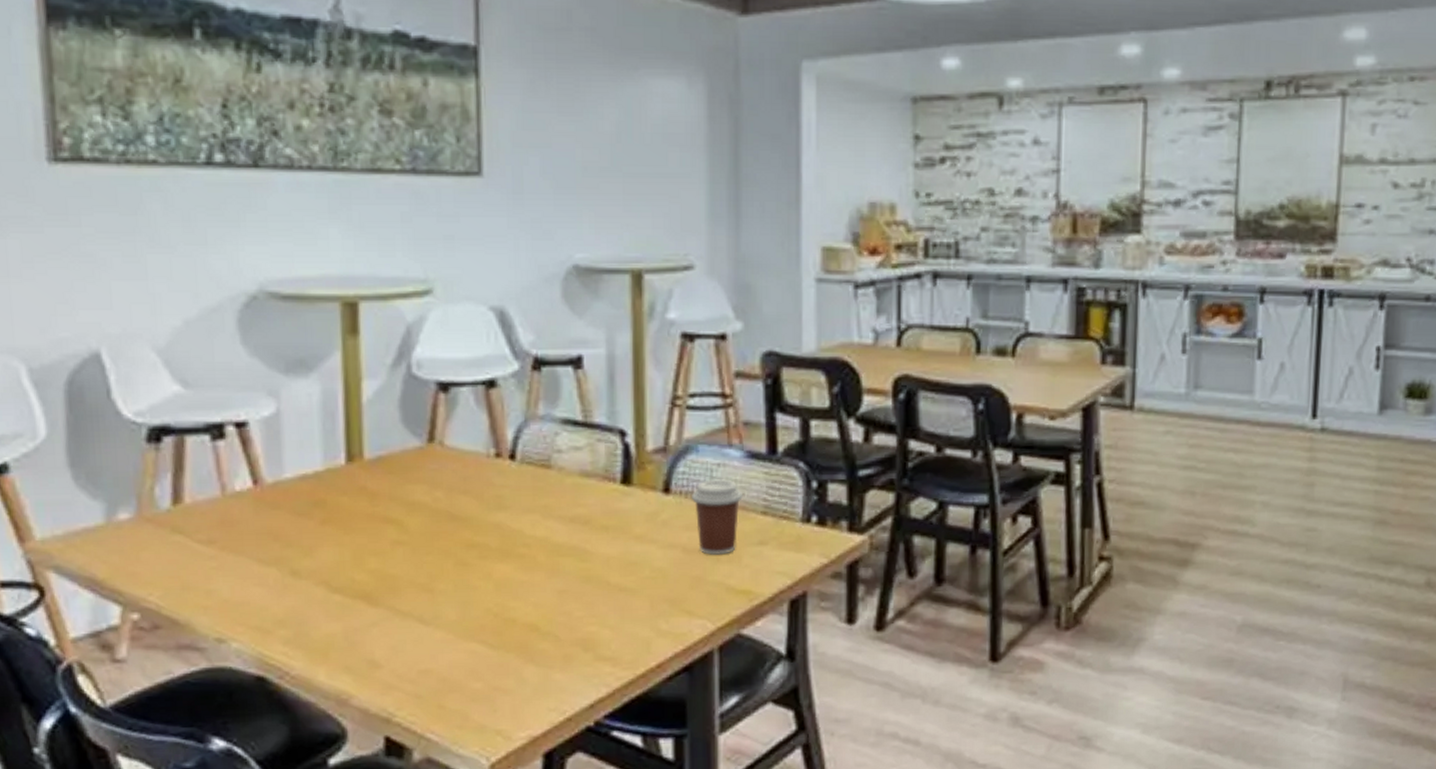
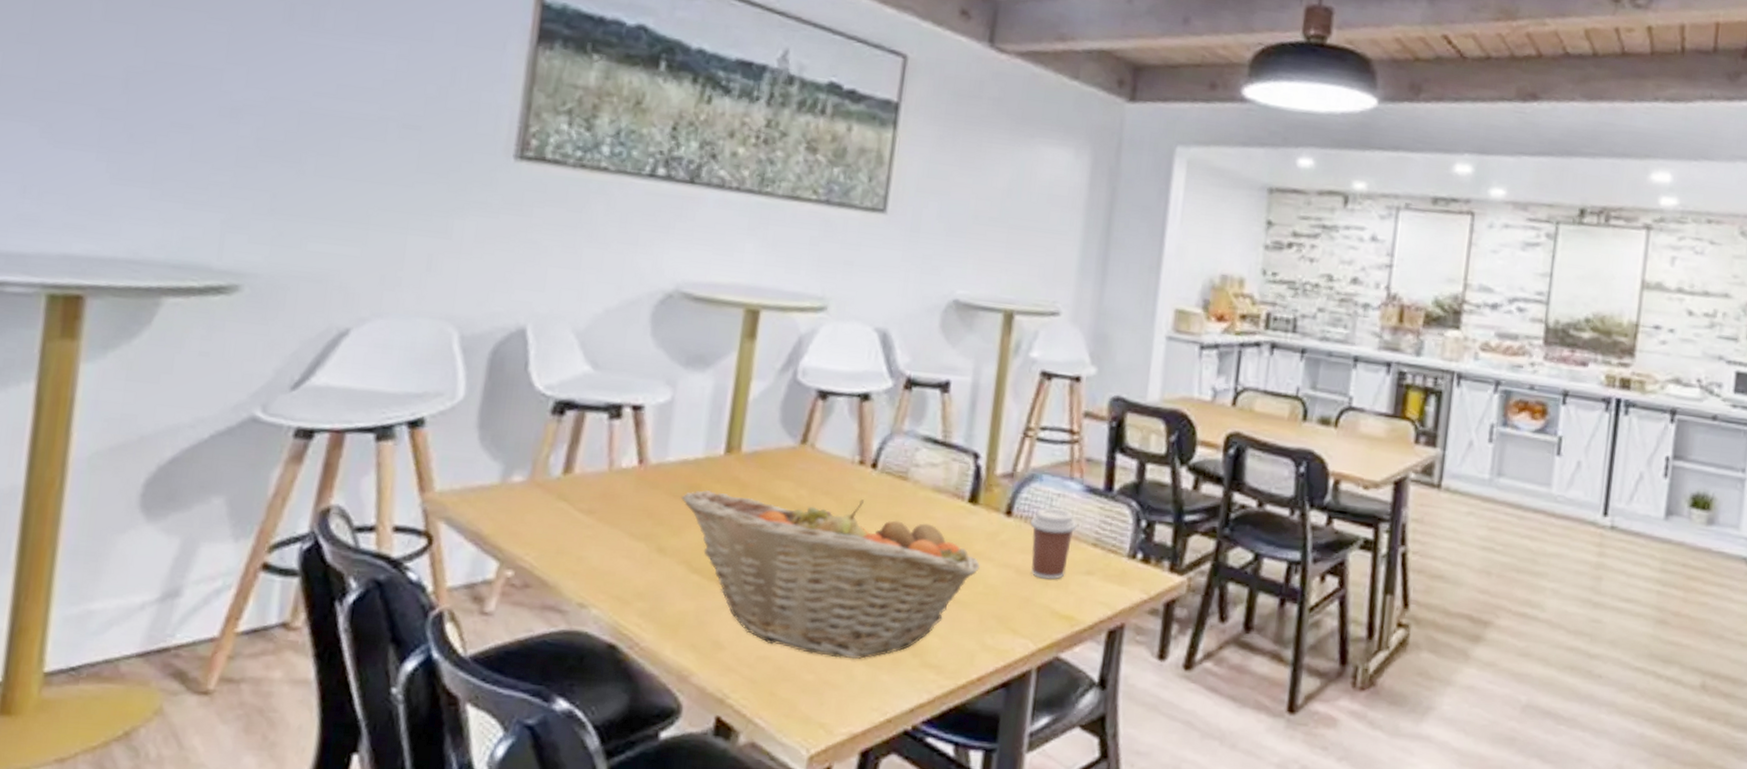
fruit basket: none [306,494,643,663] -> present [680,490,980,659]

